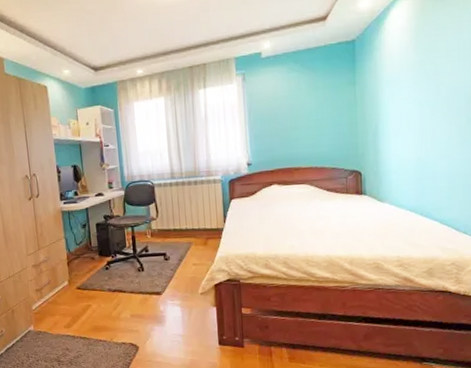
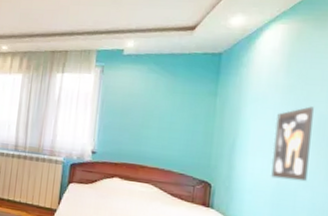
wall art: none [410,79,443,155] -> present [271,106,314,182]

